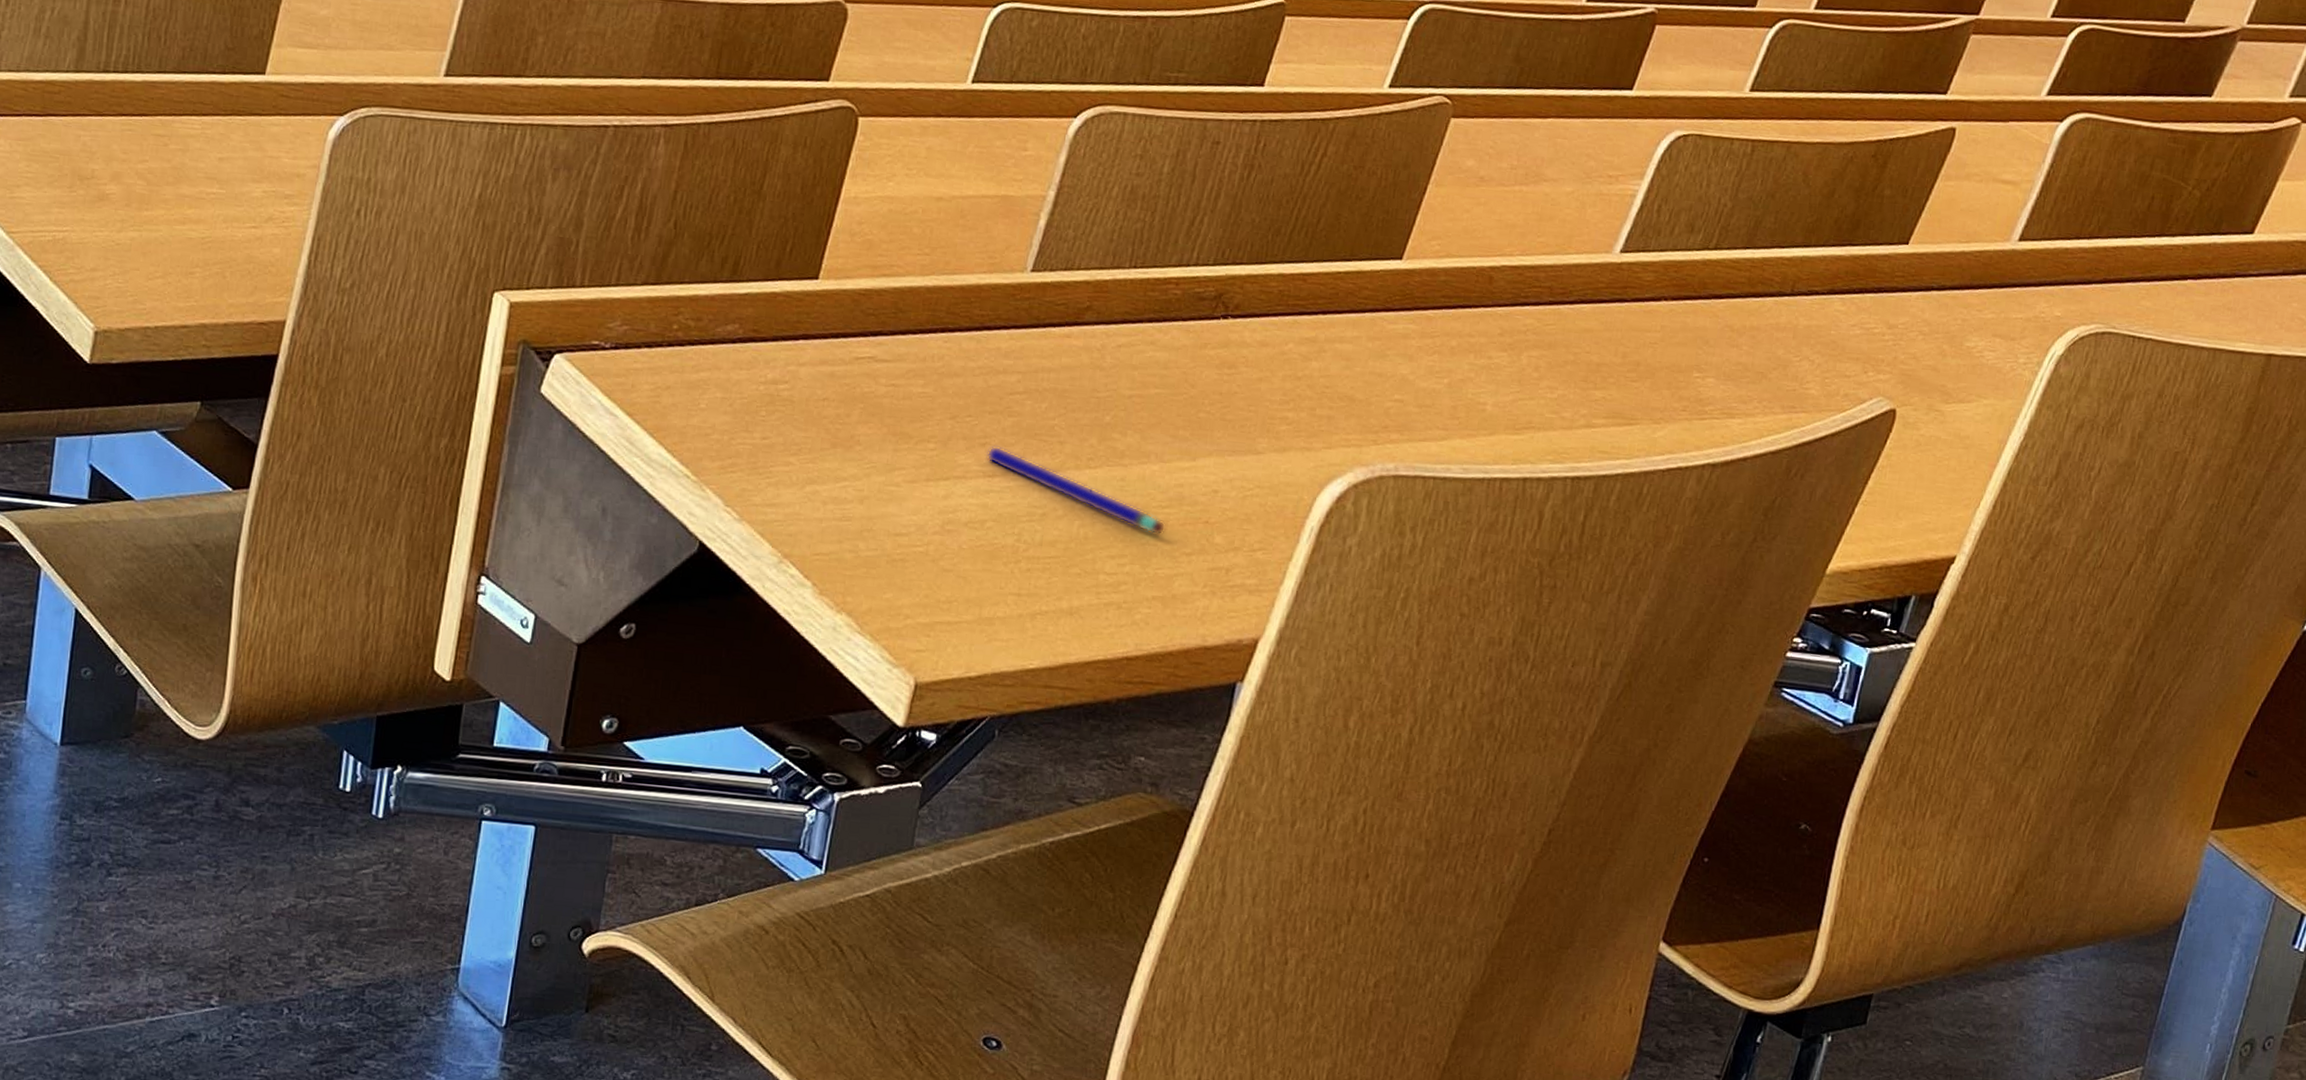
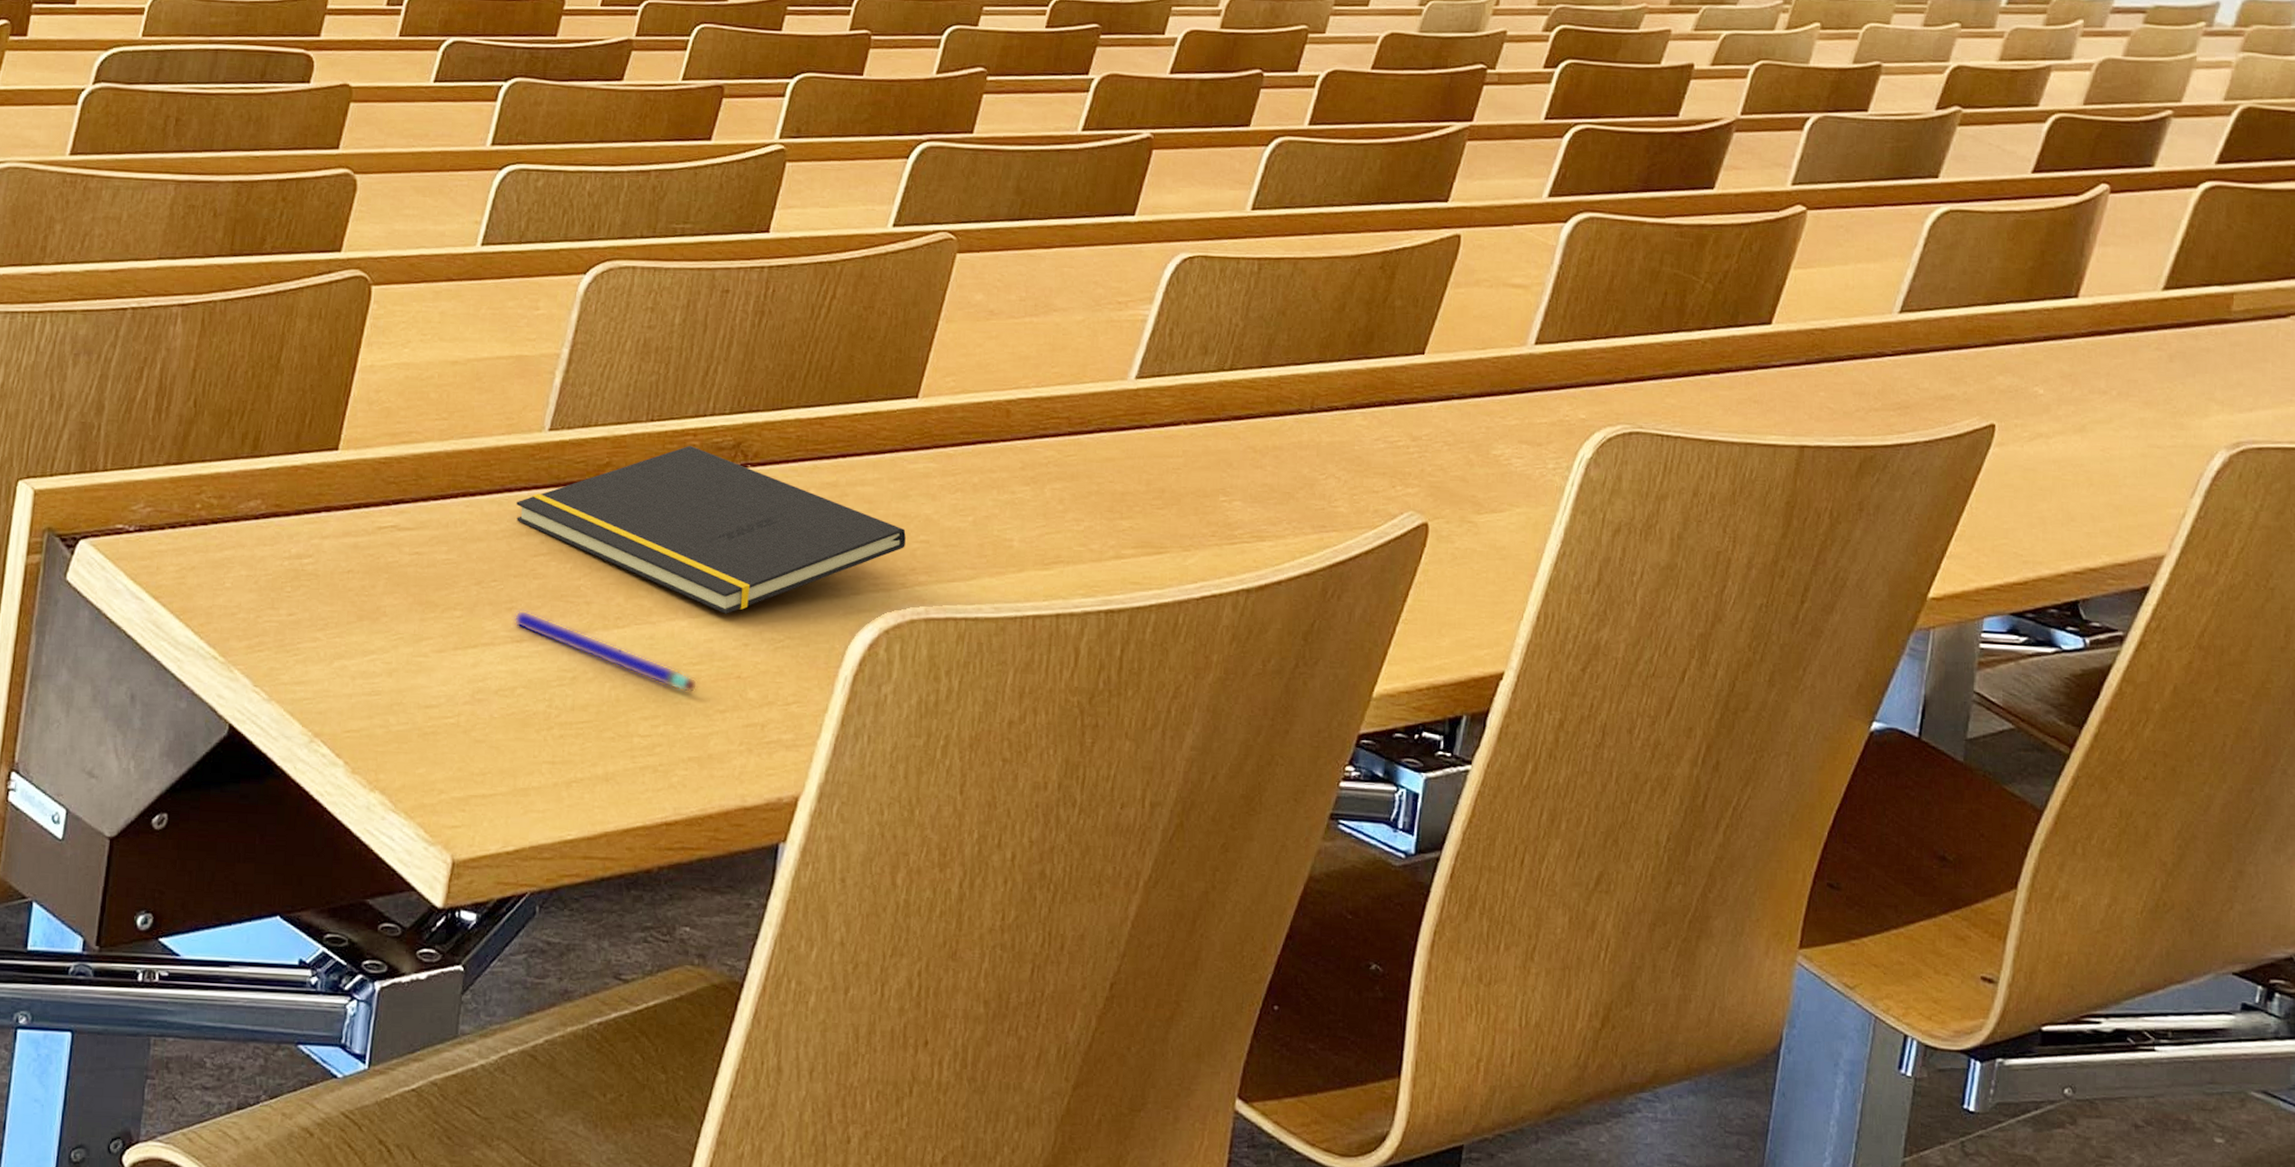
notepad: none [994,293,1381,461] -> present [516,445,906,614]

